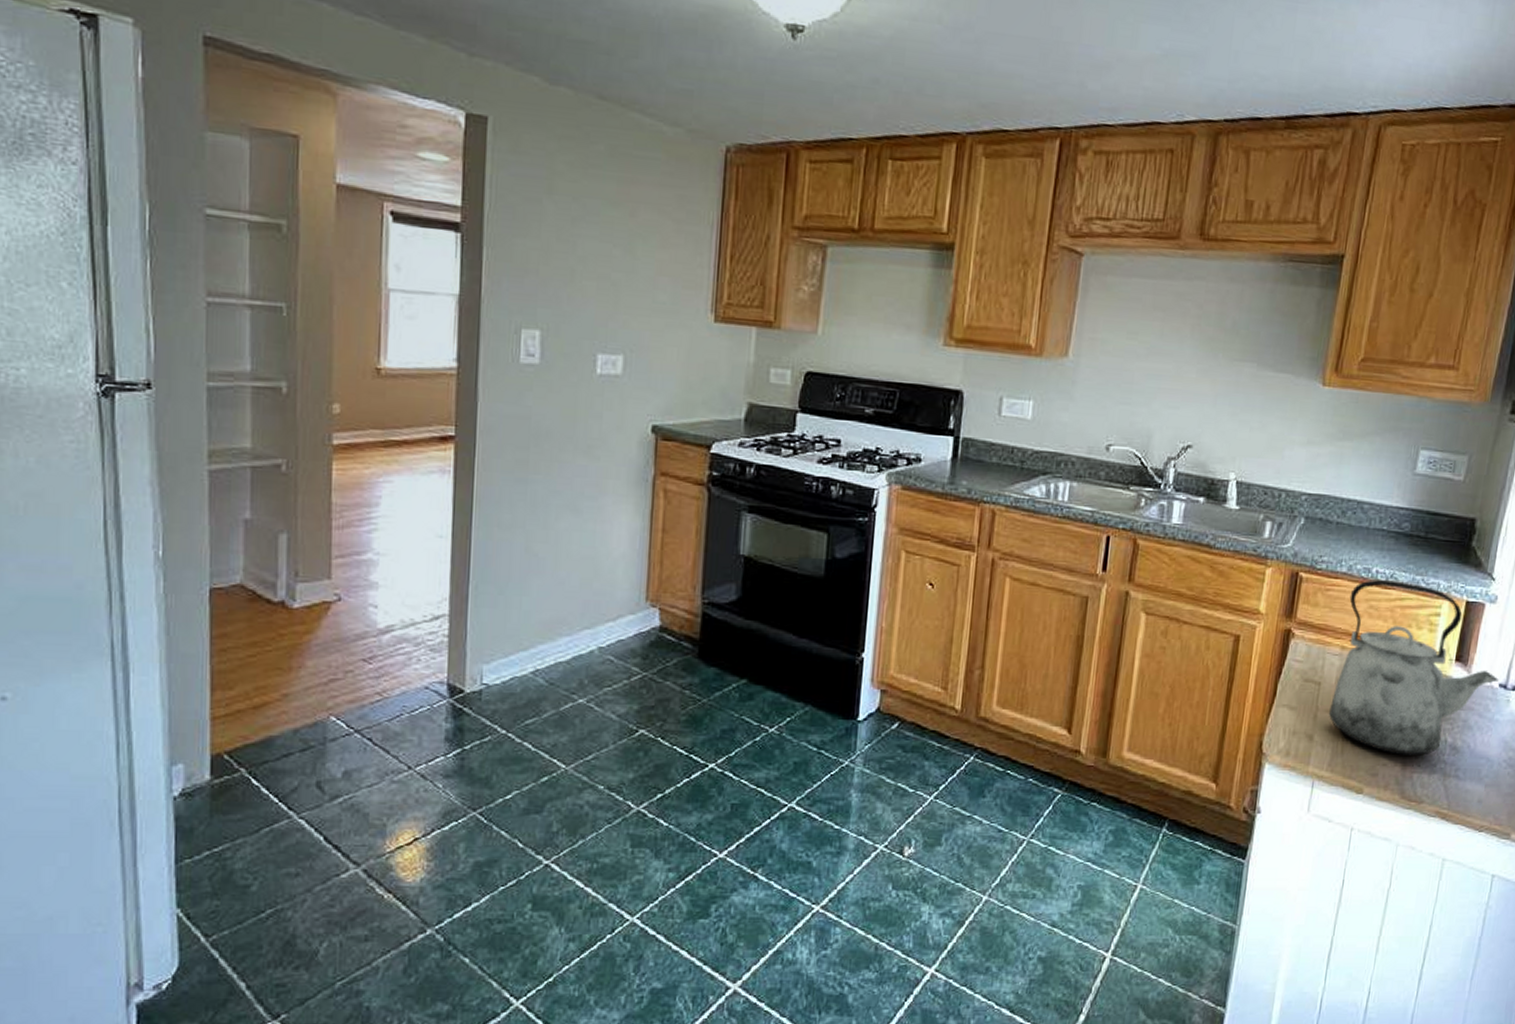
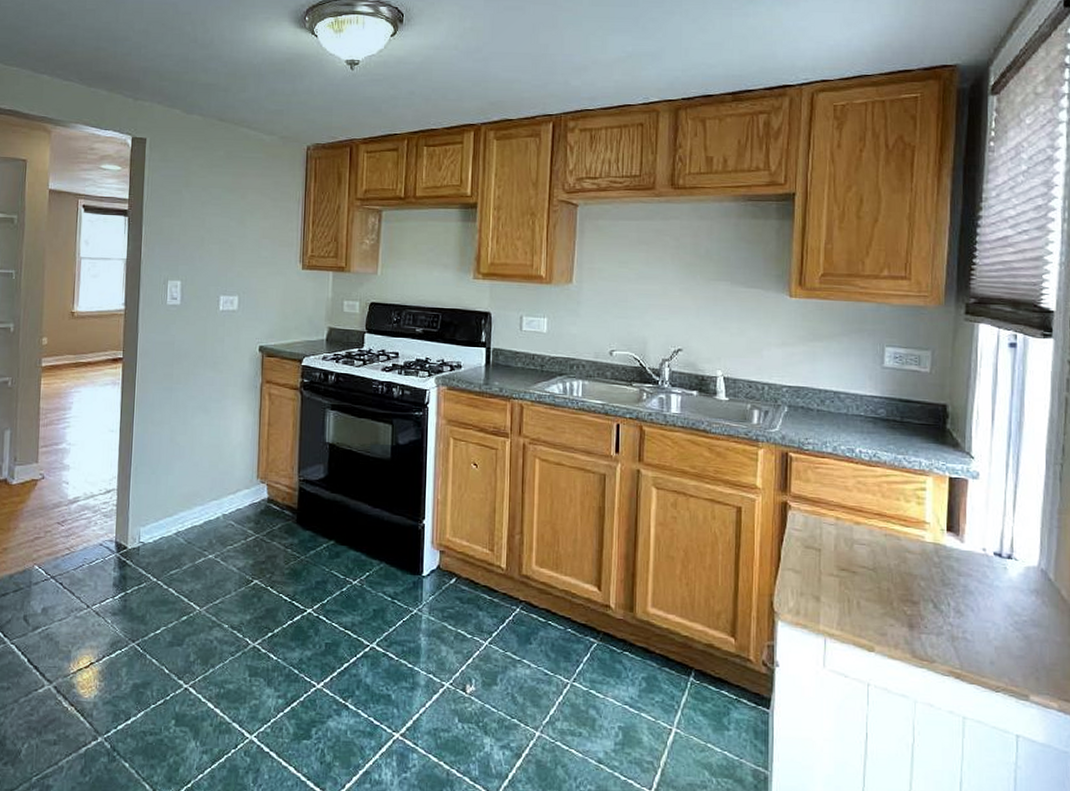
kettle: present [1328,579,1498,755] -> none [831,458,992,618]

